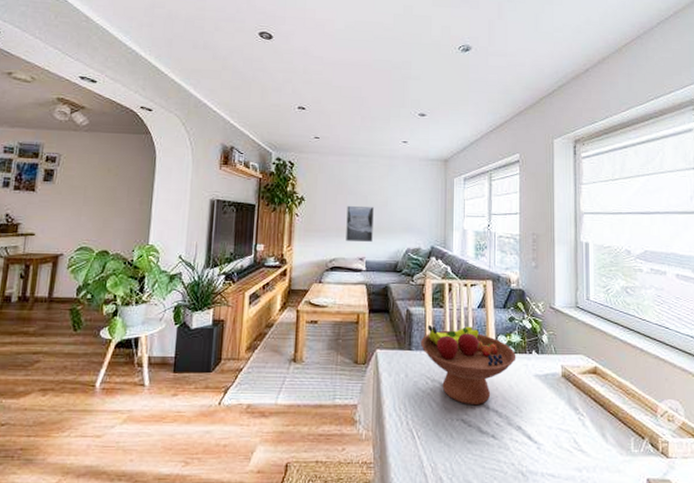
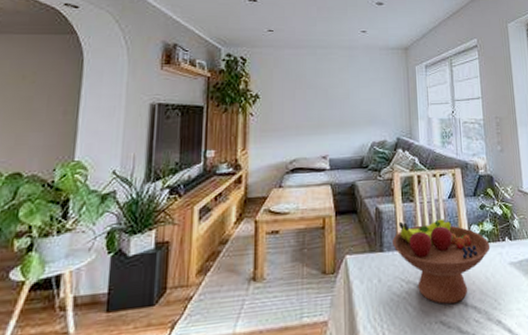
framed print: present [346,205,374,242] -> none [306,100,336,139]

